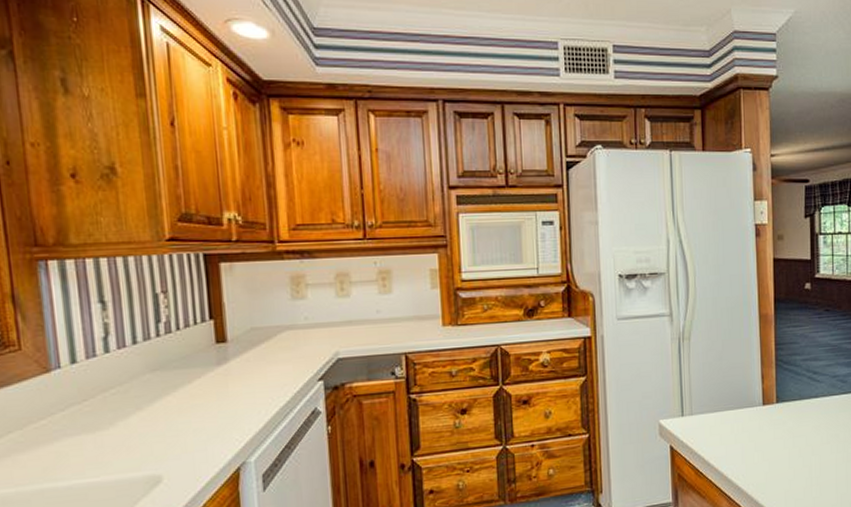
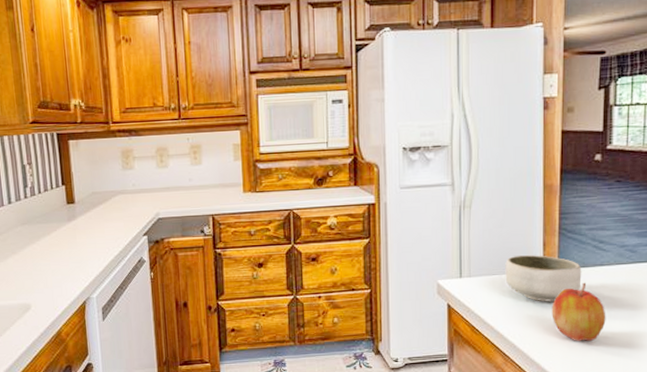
bowl: none [726,388,799,439] -> present [505,255,582,302]
apple: none [772,415,824,479] -> present [551,282,606,341]

